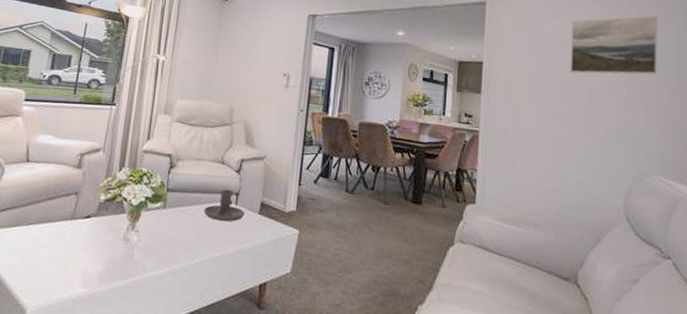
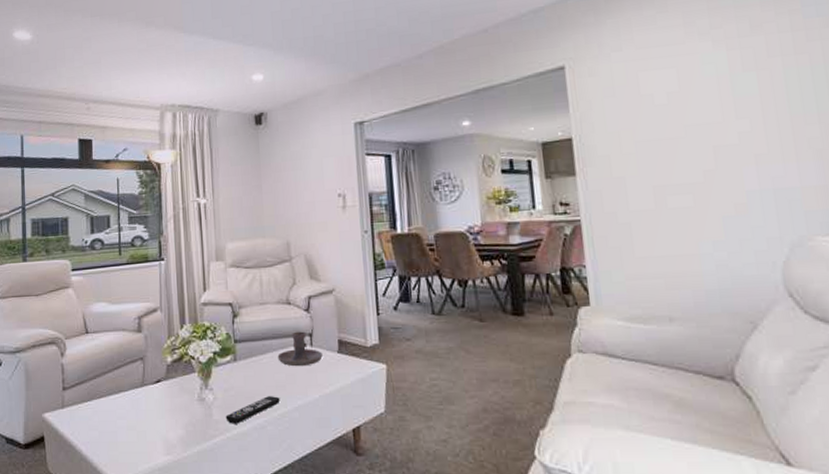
remote control: none [145,244,200,267] -> present [225,396,280,424]
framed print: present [570,16,658,75] -> none [679,39,804,130]

